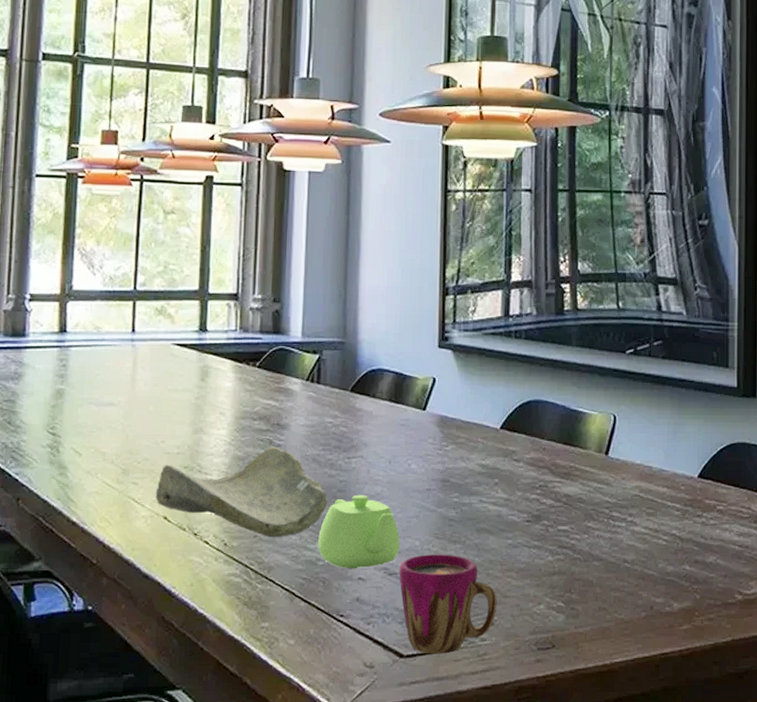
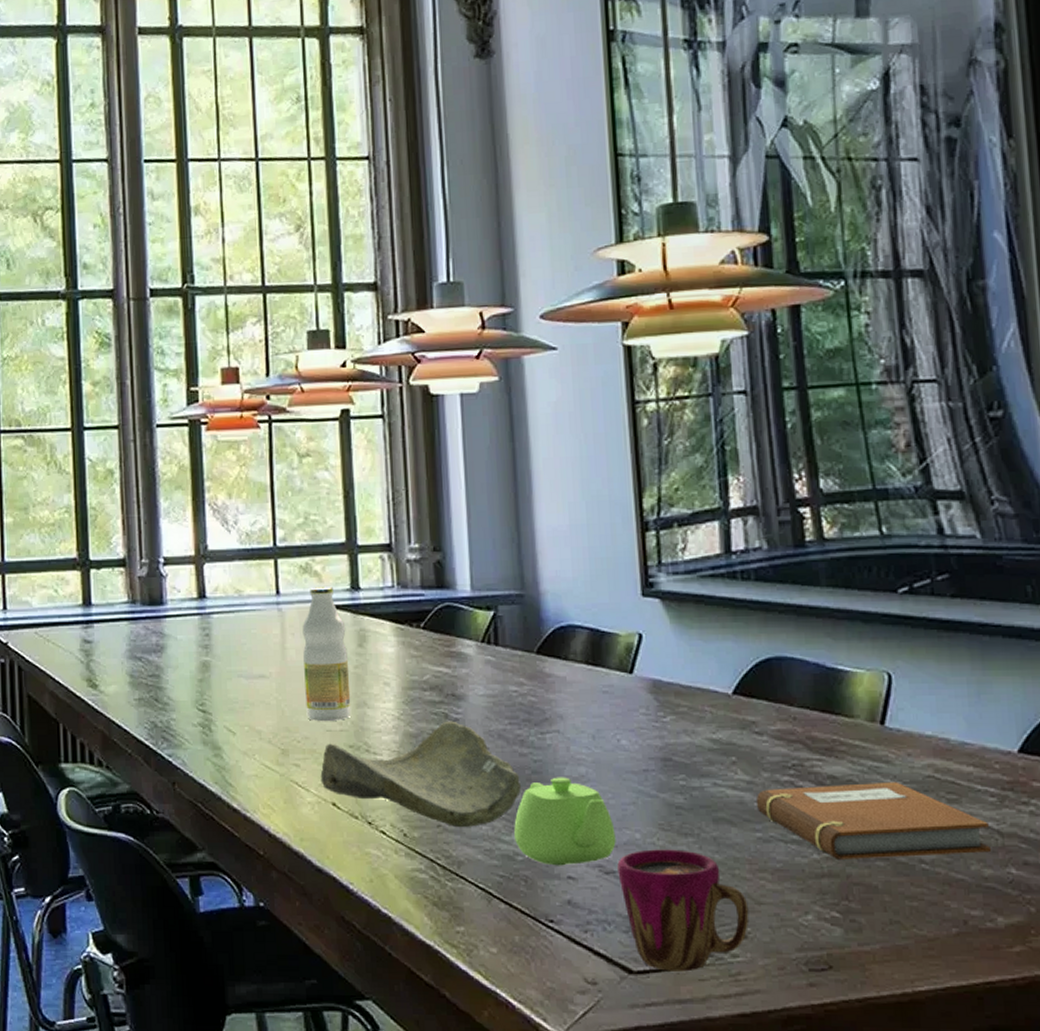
bottle: none [148,326,191,444] -> present [302,585,352,721]
notebook: none [510,499,673,560] -> present [755,781,991,859]

